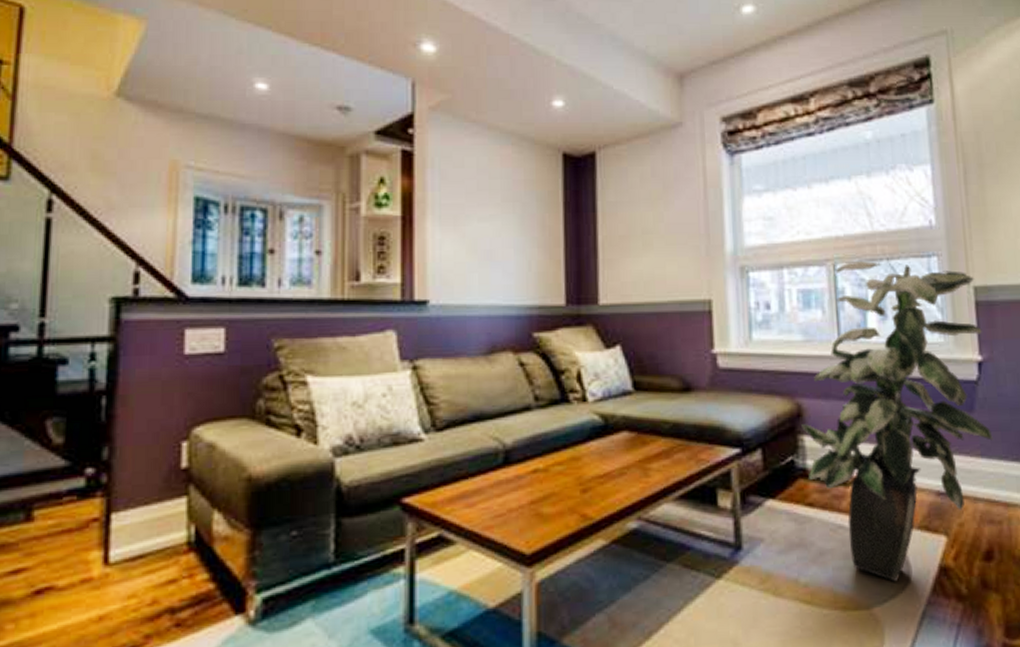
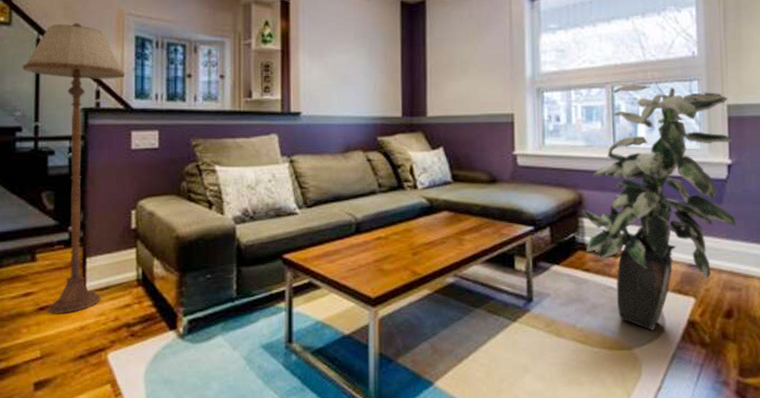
floor lamp: none [23,178,179,599] -> present [22,23,126,314]

